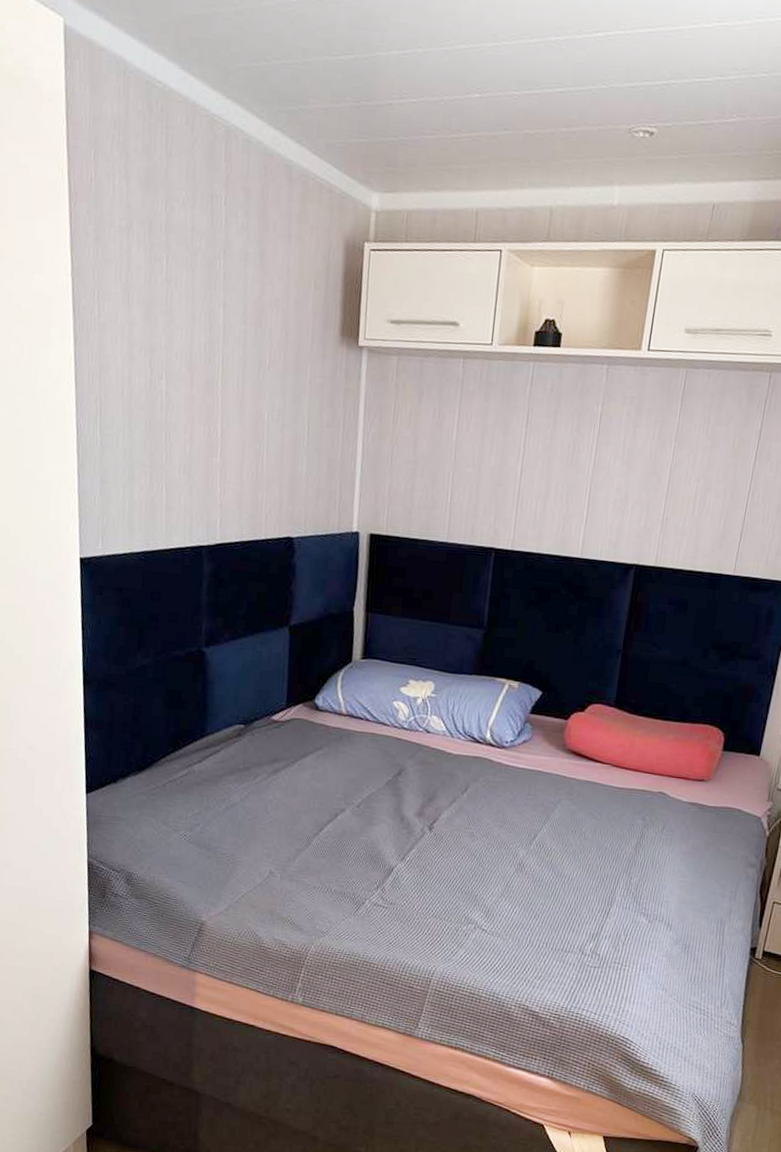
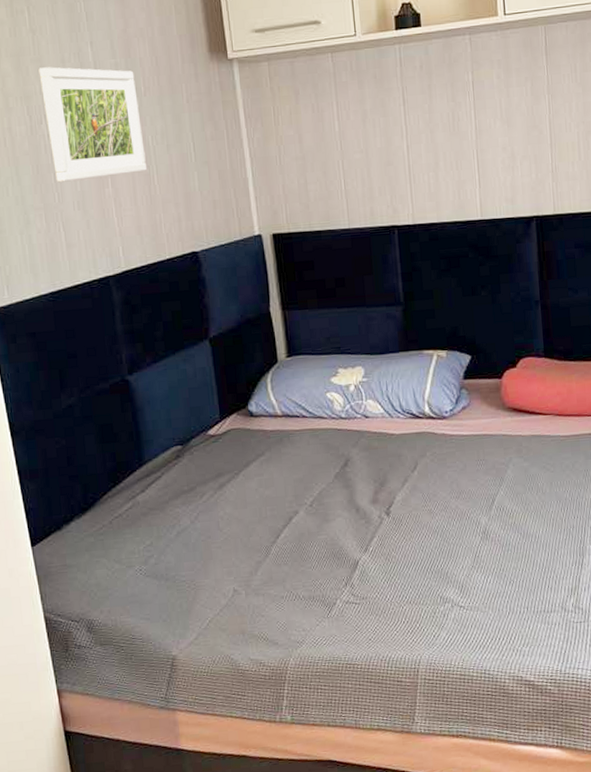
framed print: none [166,321,262,447] -> present [38,67,148,183]

